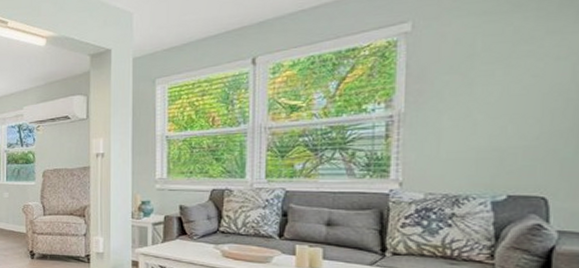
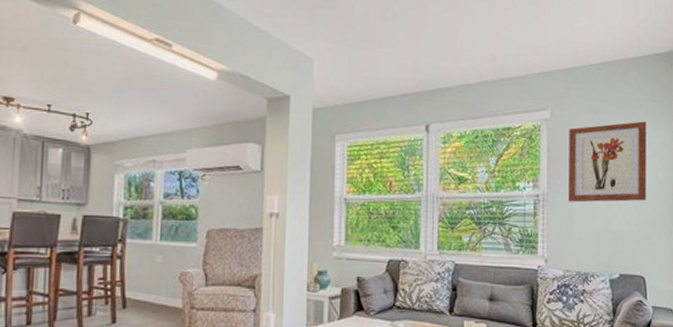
wall art: none [434,15,561,120] -> present [568,121,646,203]

